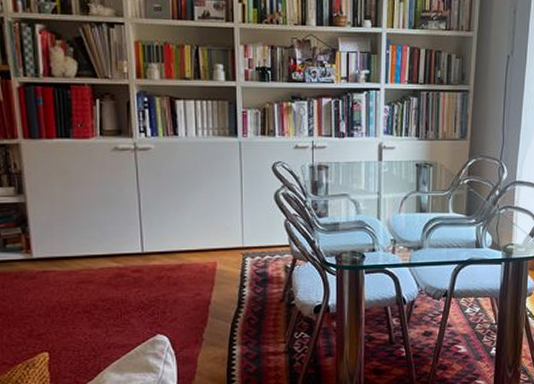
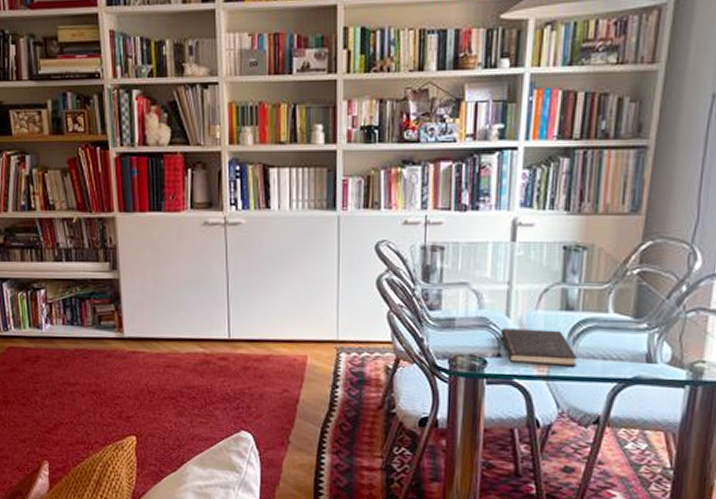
hardcover book: none [373,228,429,256] -> present [500,328,577,367]

